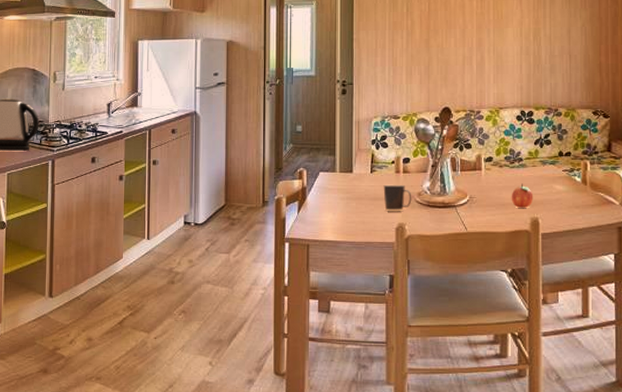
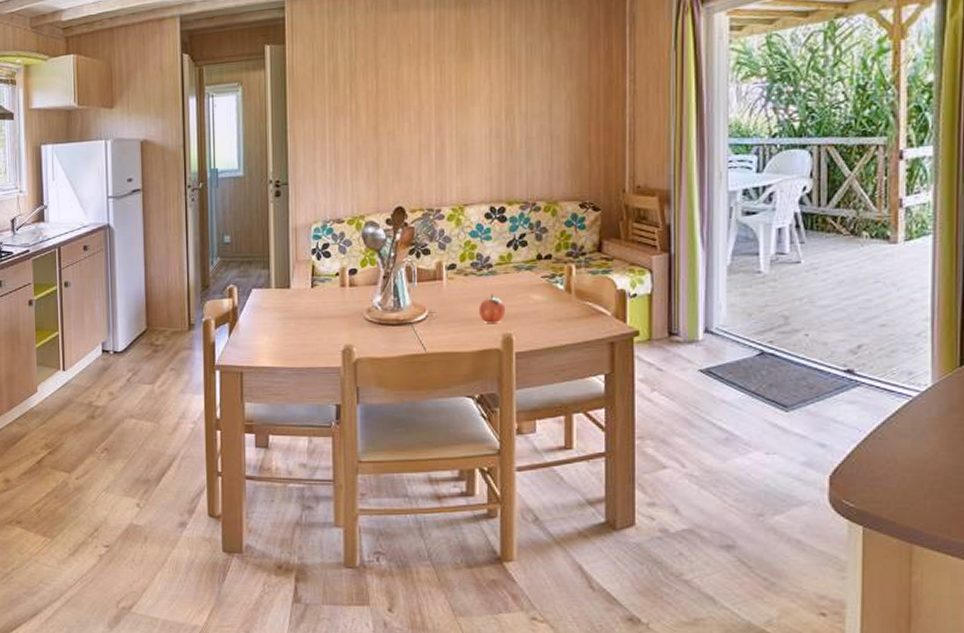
mug: present [383,184,412,212] -> none [326,300,360,332]

